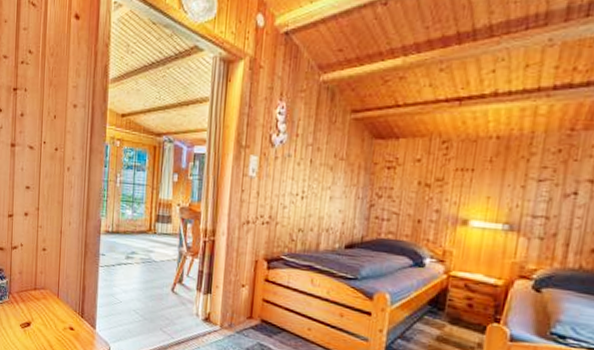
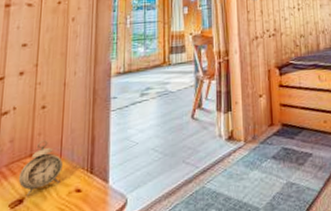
alarm clock: none [26,278,60,323] -> present [18,140,63,197]

